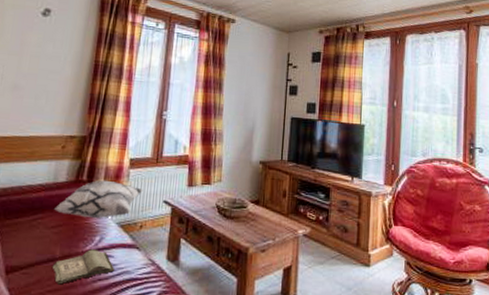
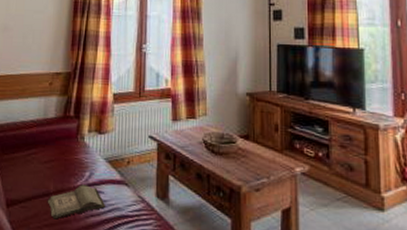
decorative pillow: present [53,180,144,219] -> none [45,115,129,154]

